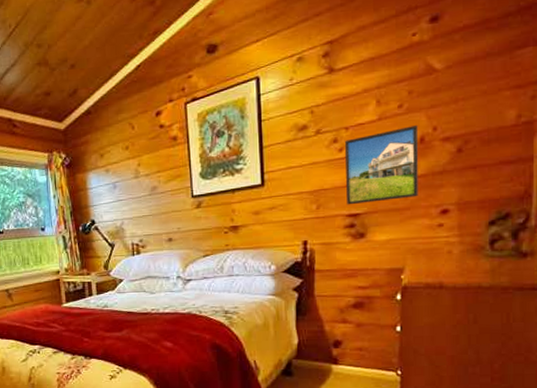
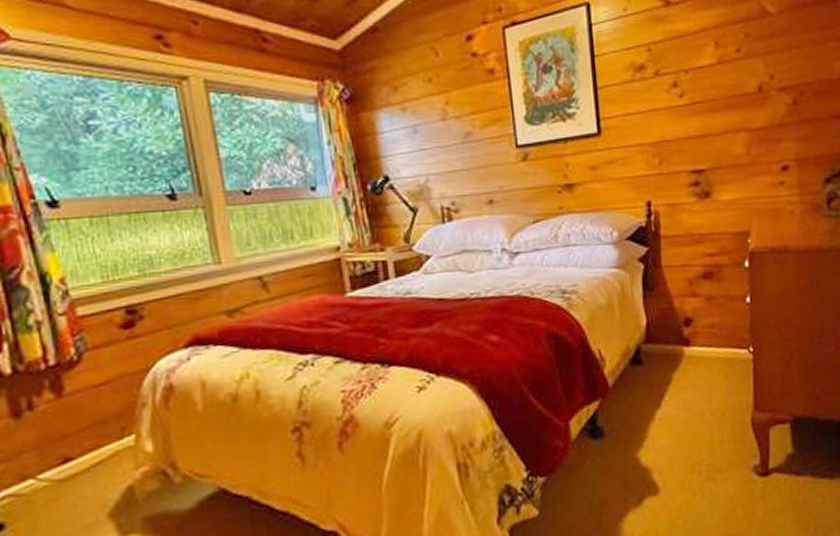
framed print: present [344,124,419,205] -> none [684,71,760,160]

